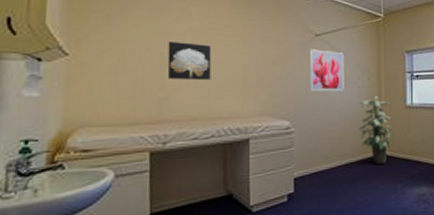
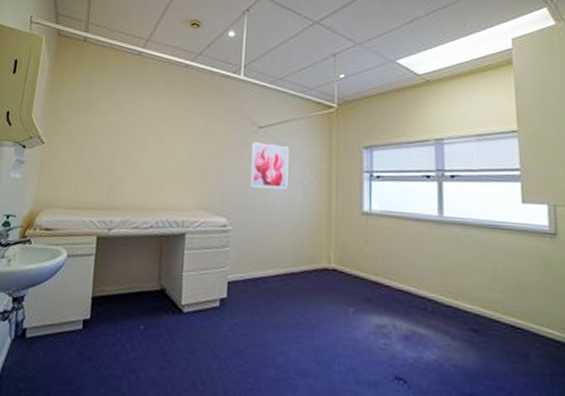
wall art: present [167,42,212,81] -> none [118,133,157,171]
indoor plant: present [359,96,394,165] -> none [303,198,346,280]

